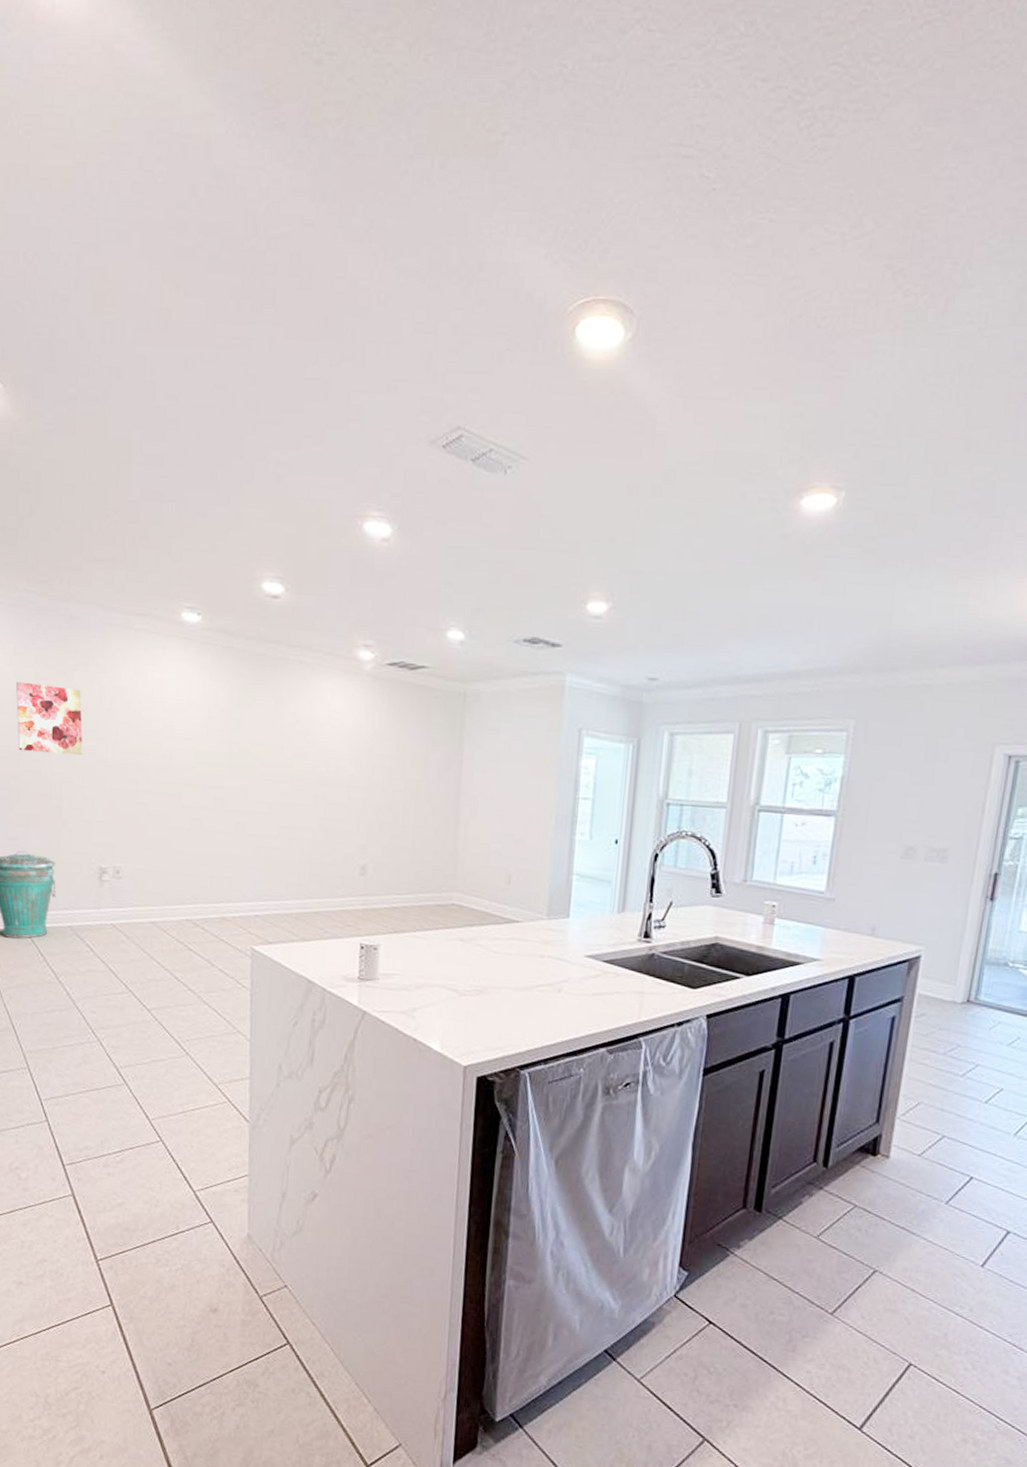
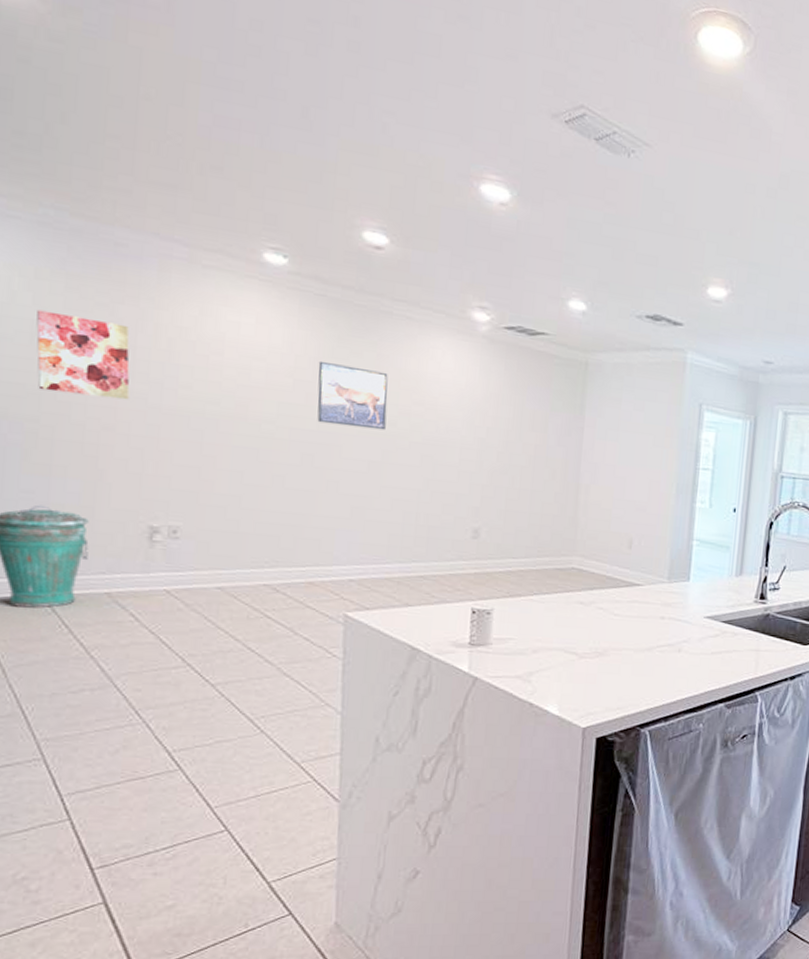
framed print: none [227,709,285,773] -> present [317,360,388,431]

